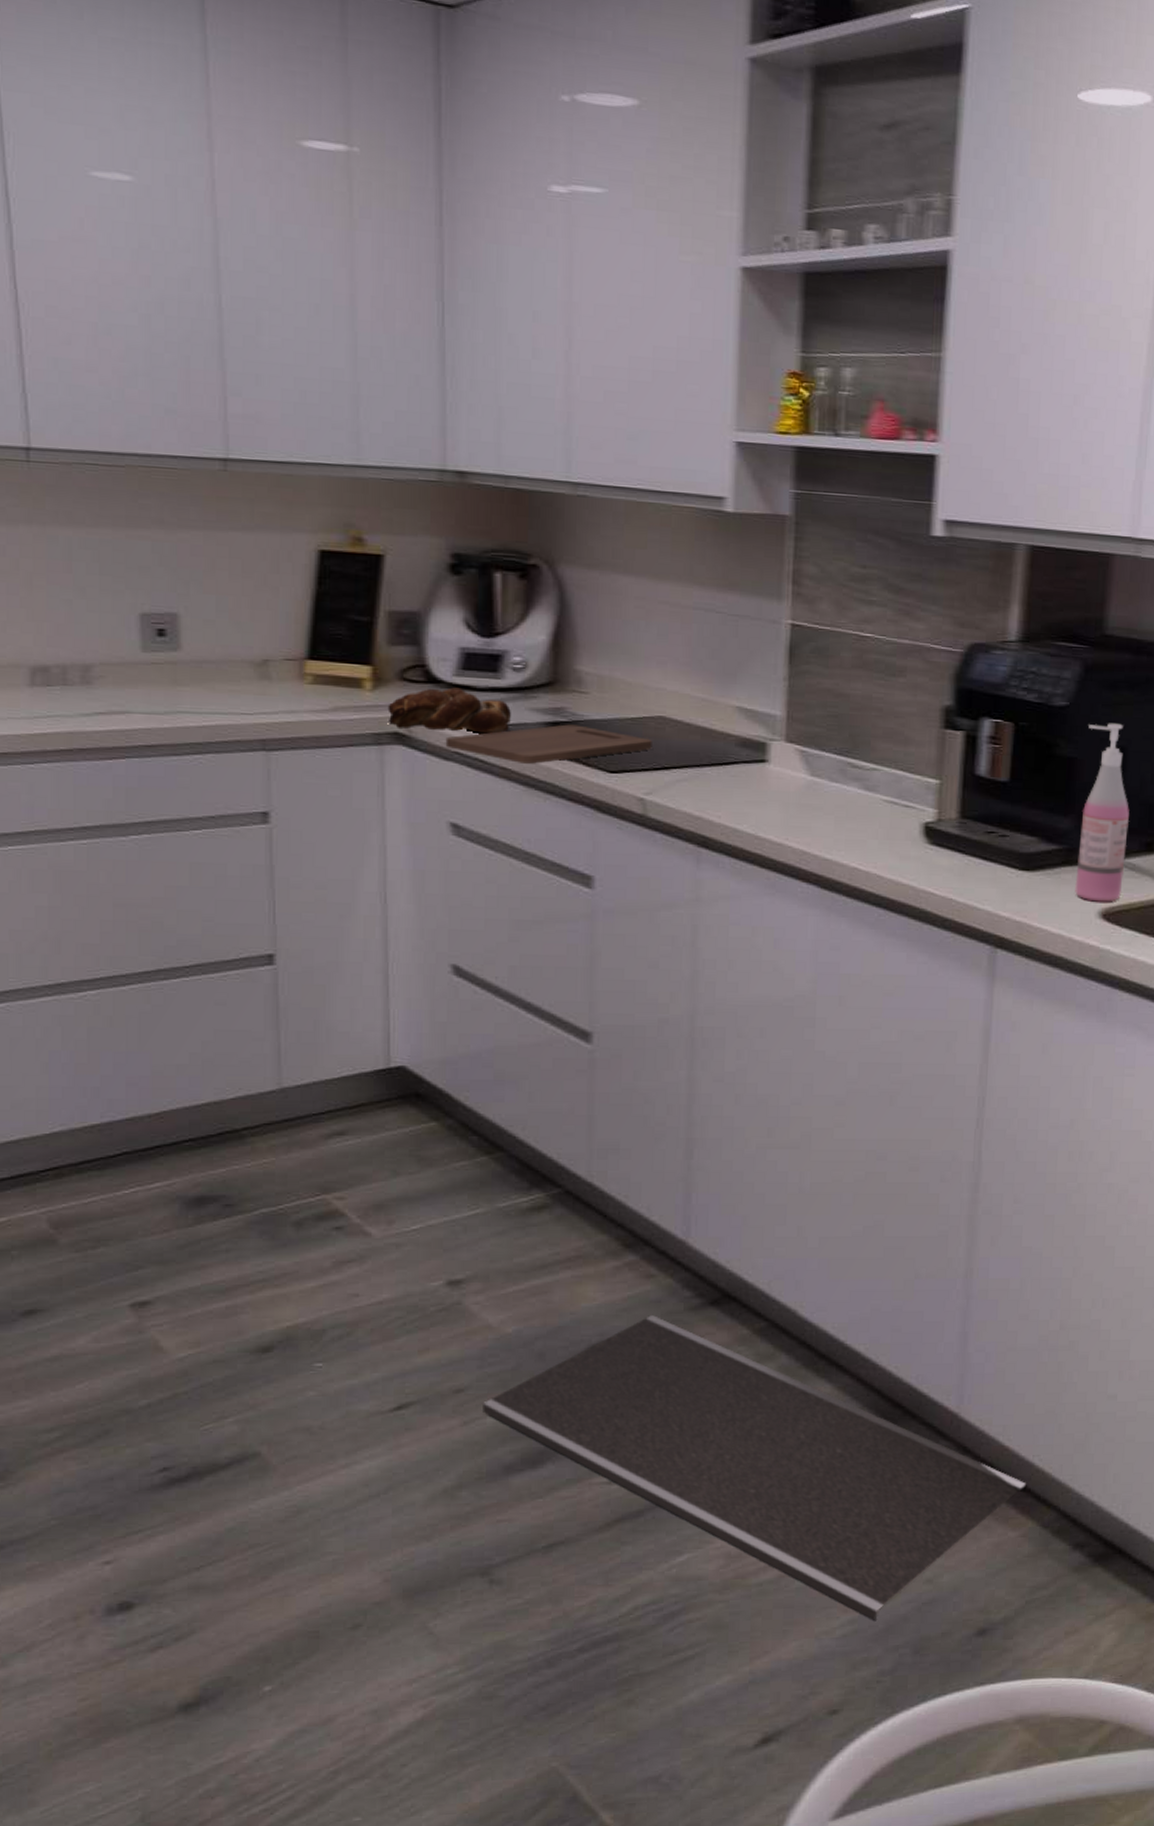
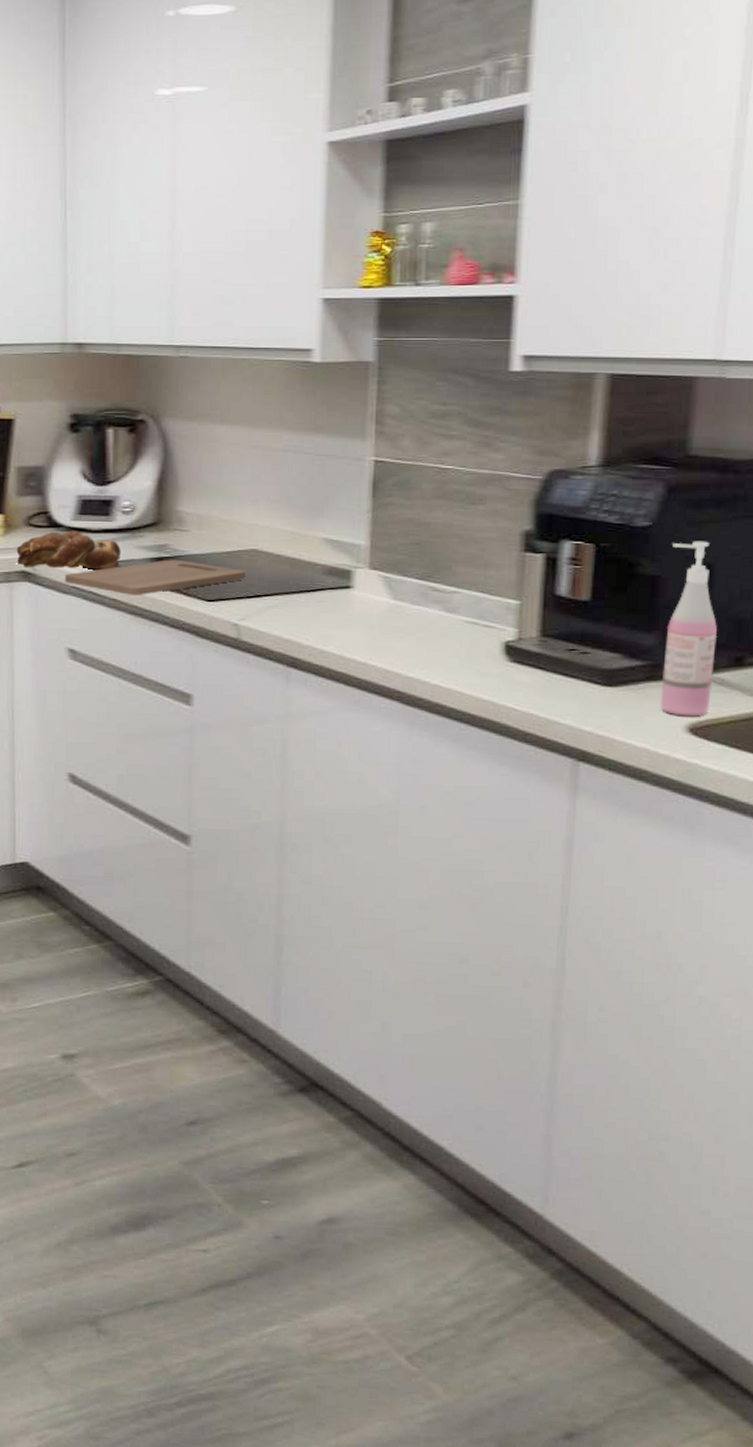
door mat: present [483,1315,1027,1620] -> none [92,1098,615,1411]

